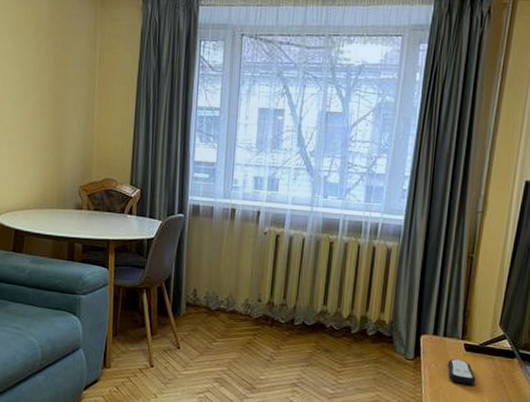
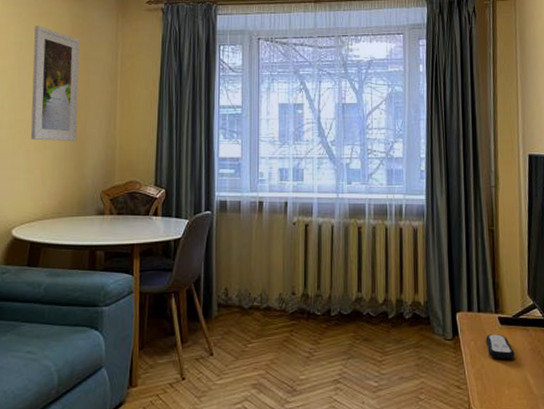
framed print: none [13,11,59,136] -> present [30,26,80,142]

